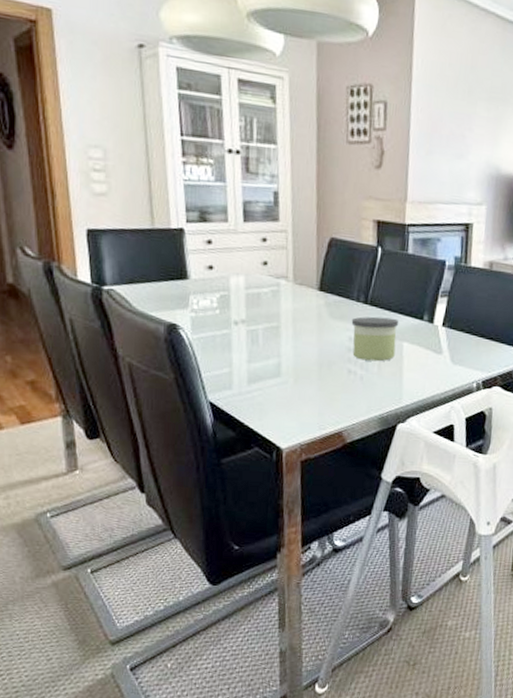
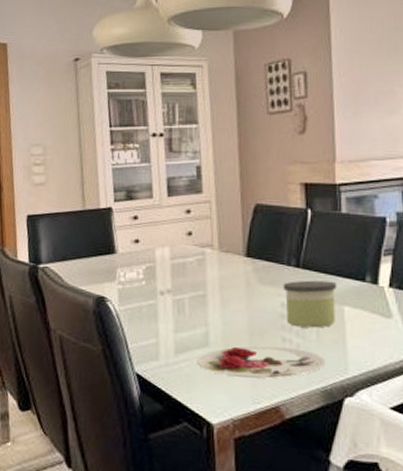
plate: none [270,377,385,407] -> present [198,346,326,379]

